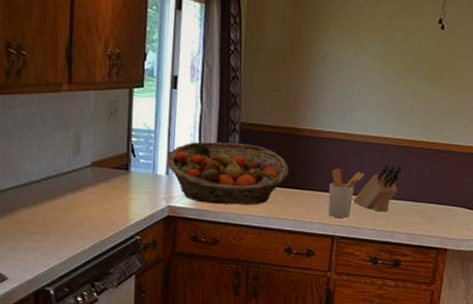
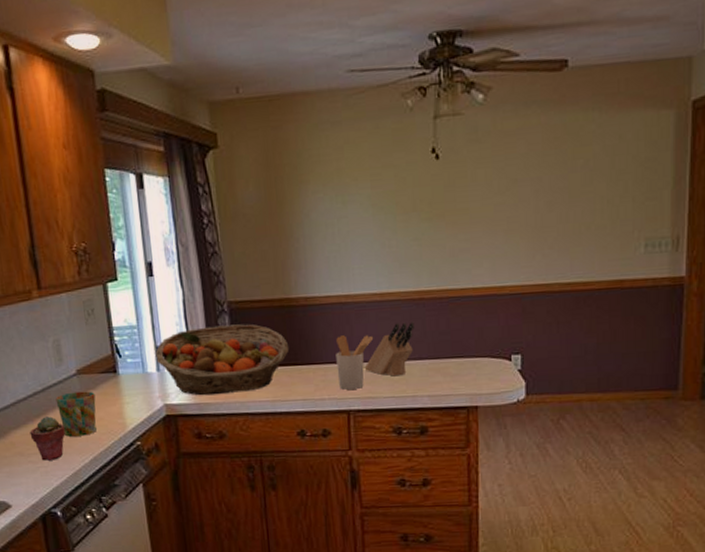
potted succulent: none [37,199,71,242] -> present [29,415,65,461]
mug: none [67,181,105,224] -> present [55,391,97,437]

